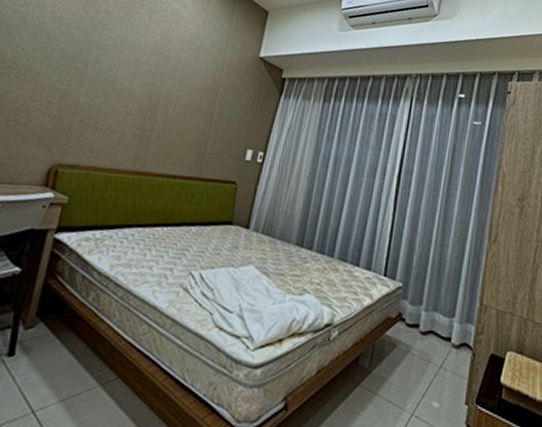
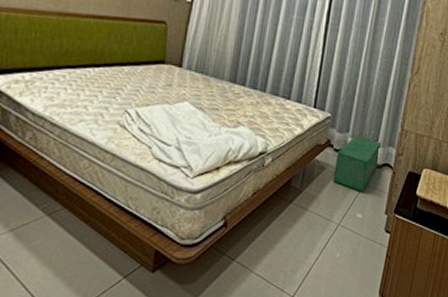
storage bin: none [405,308,459,376] -> present [333,135,382,192]

